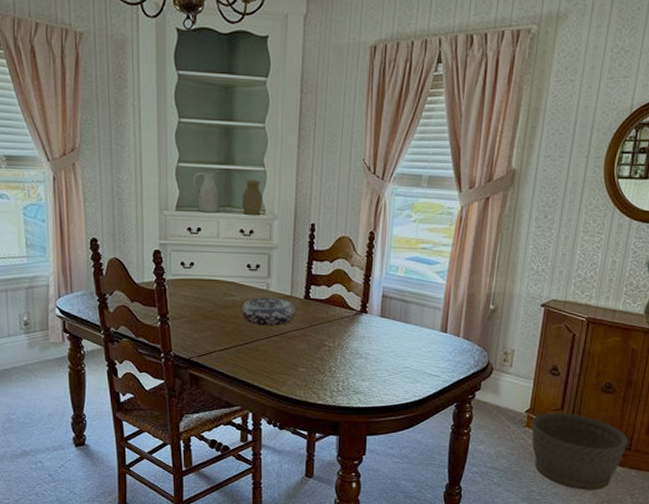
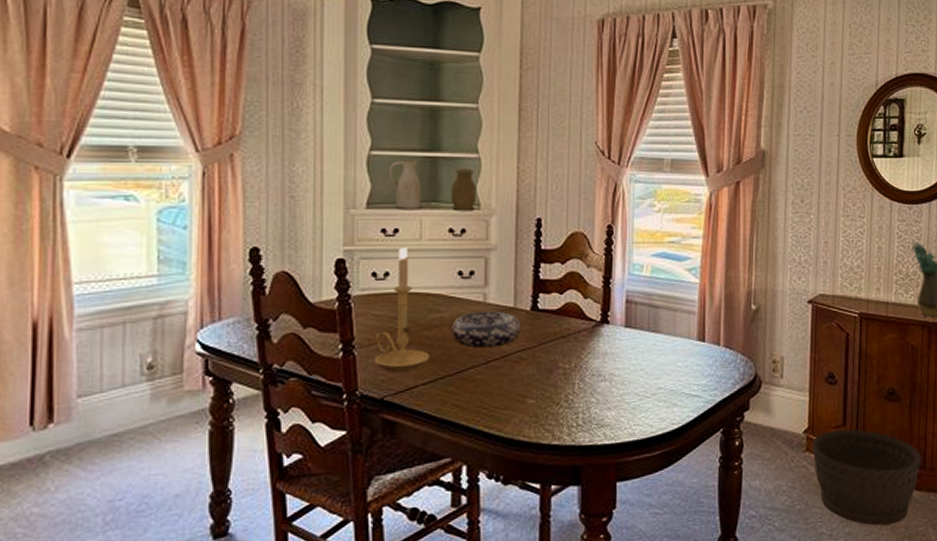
candle holder: none [183,243,225,341] -> present [374,248,430,373]

